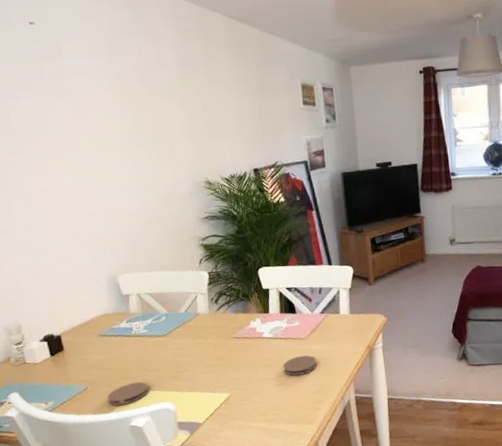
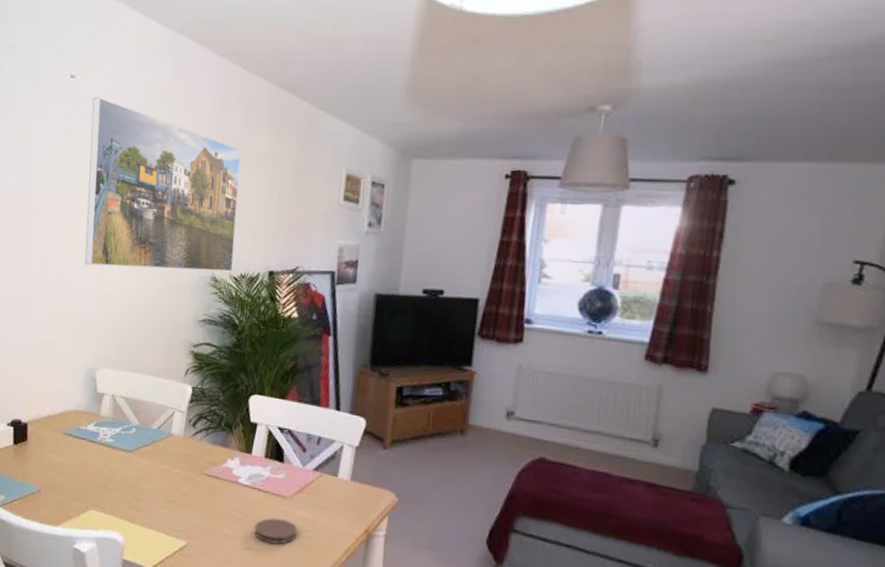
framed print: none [58,40,223,190] -> present [84,97,242,272]
coaster: present [107,381,149,406] -> none [57,497,102,522]

